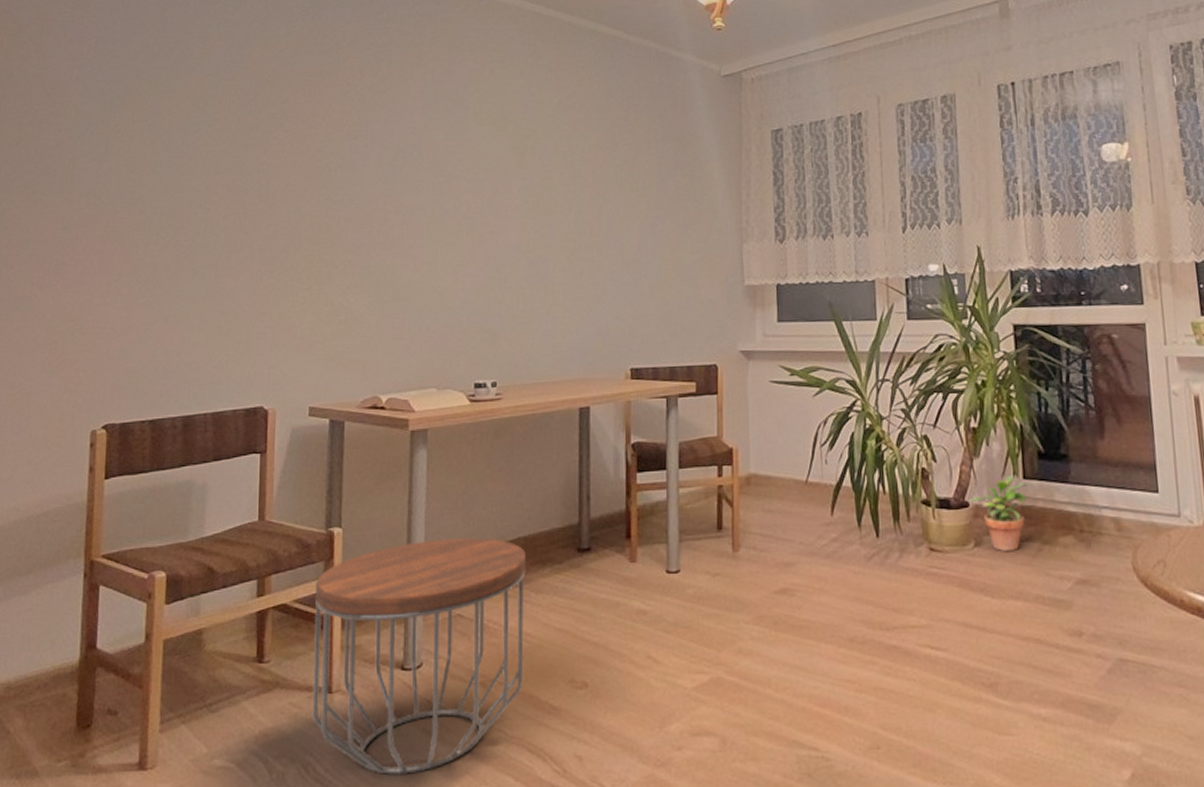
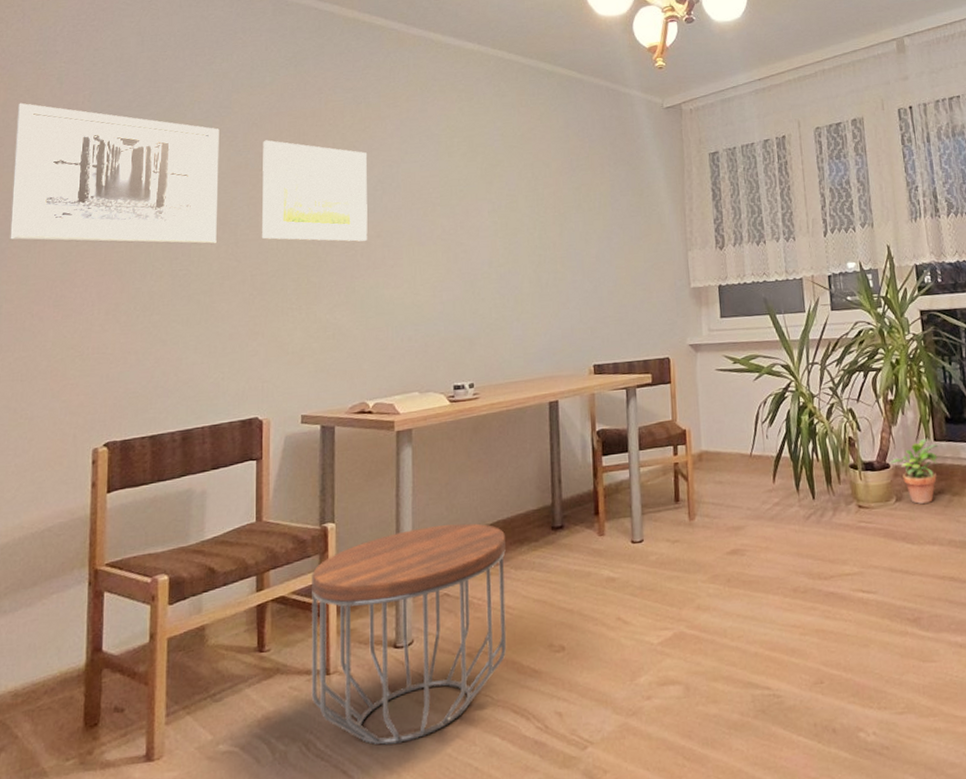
wall art: none [11,51,230,214] -> present [10,102,219,245]
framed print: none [271,99,387,217] -> present [261,140,368,242]

